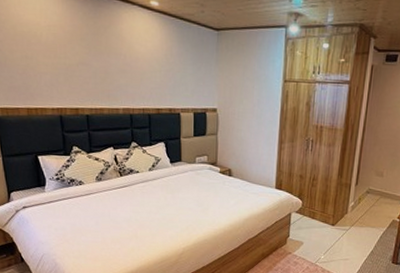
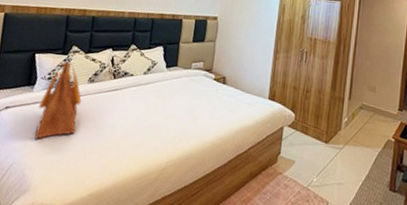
tote bag: none [54,162,95,234] -> present [34,62,82,139]

